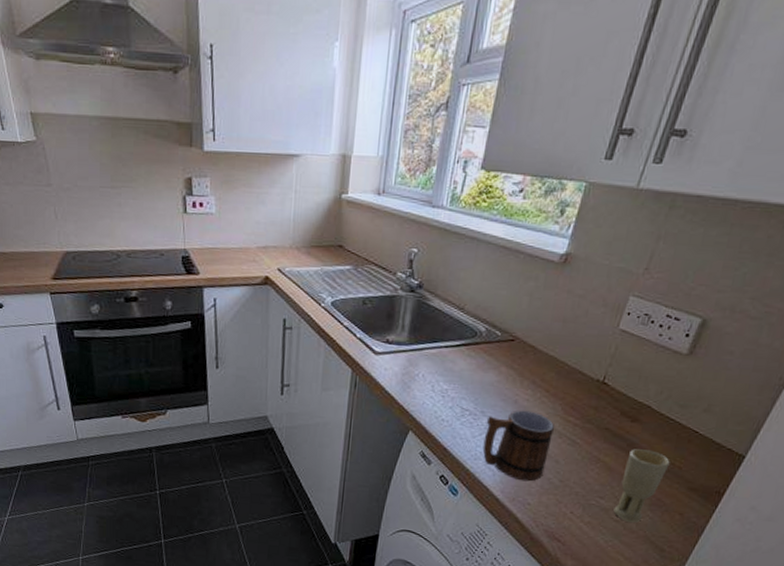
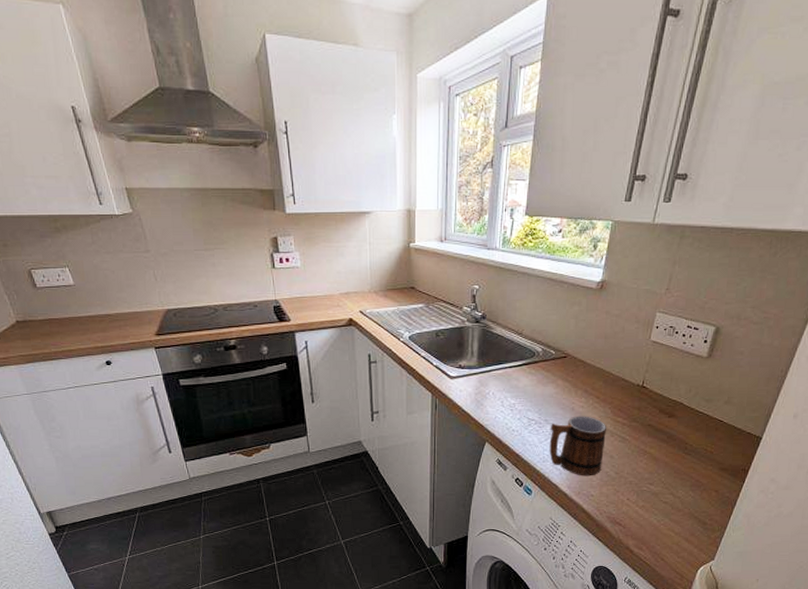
cup: present [613,449,670,523] -> none [662,440,703,502]

